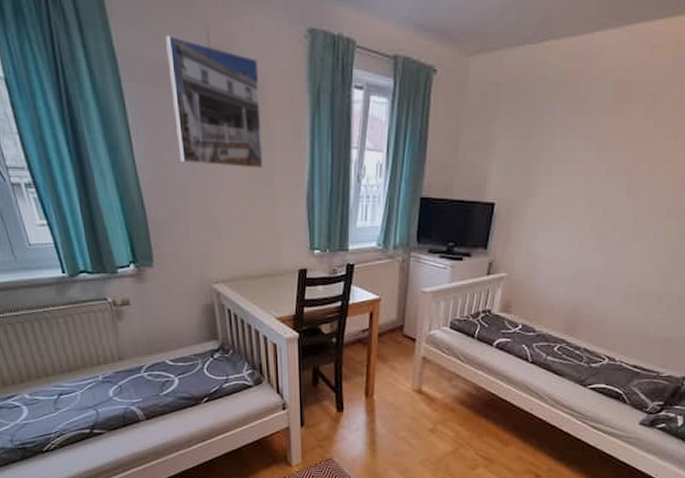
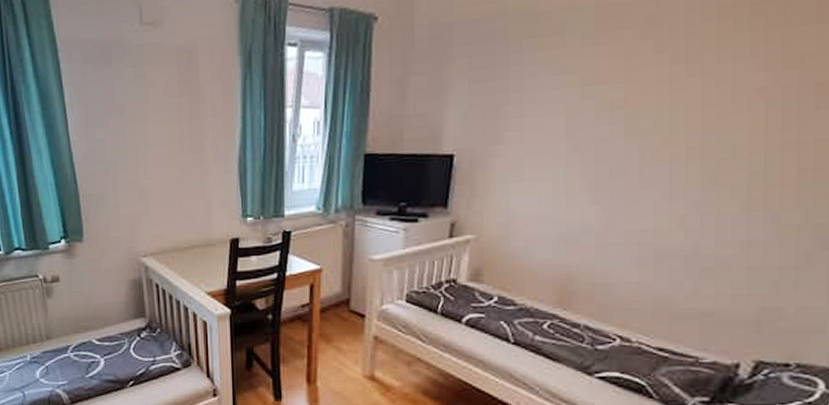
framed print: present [166,34,263,168] -> none [101,15,193,136]

